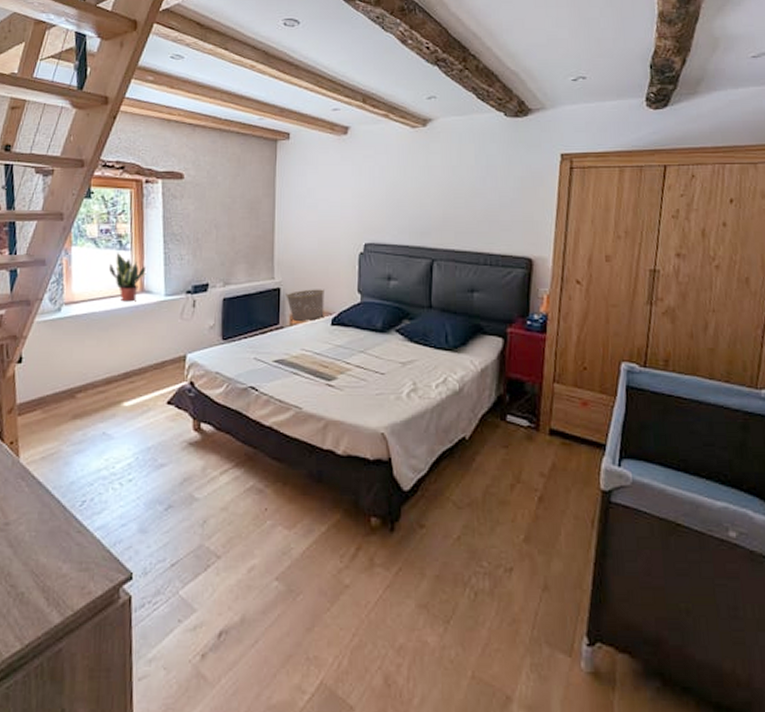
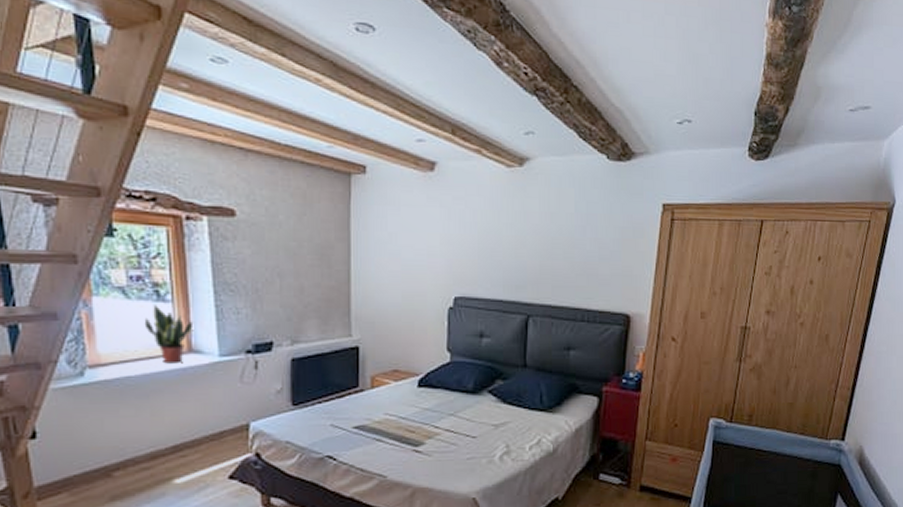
basket: present [286,289,324,321] -> none [365,347,410,383]

